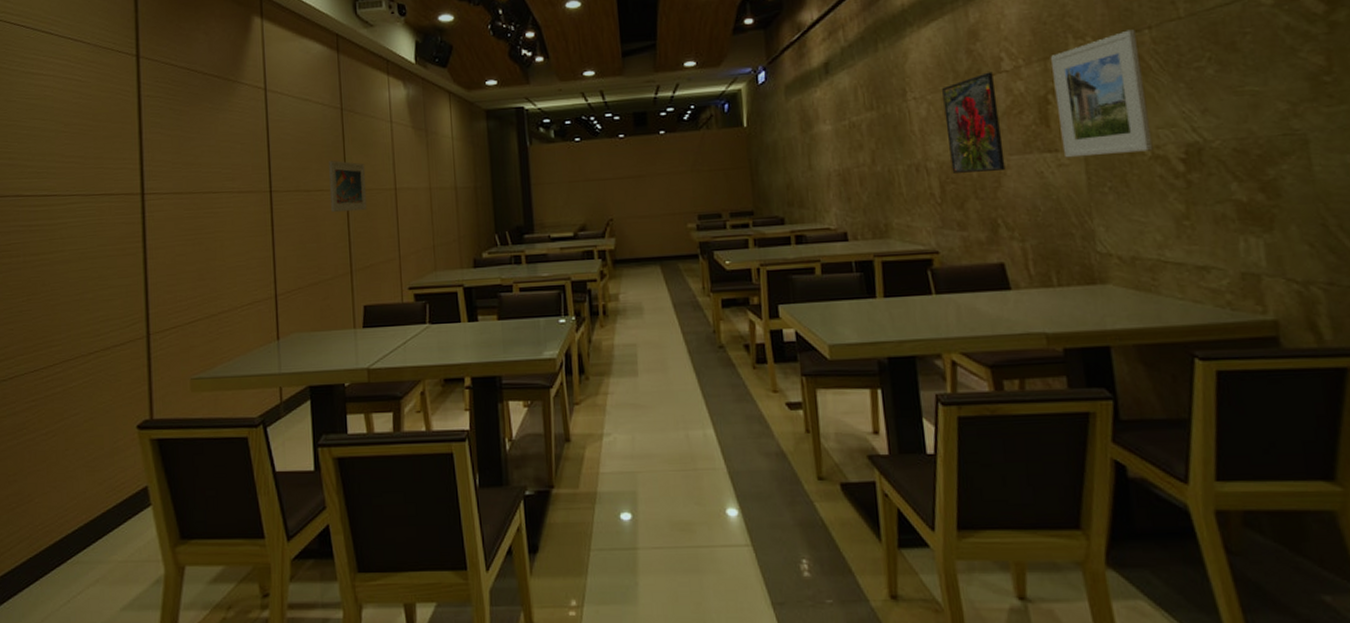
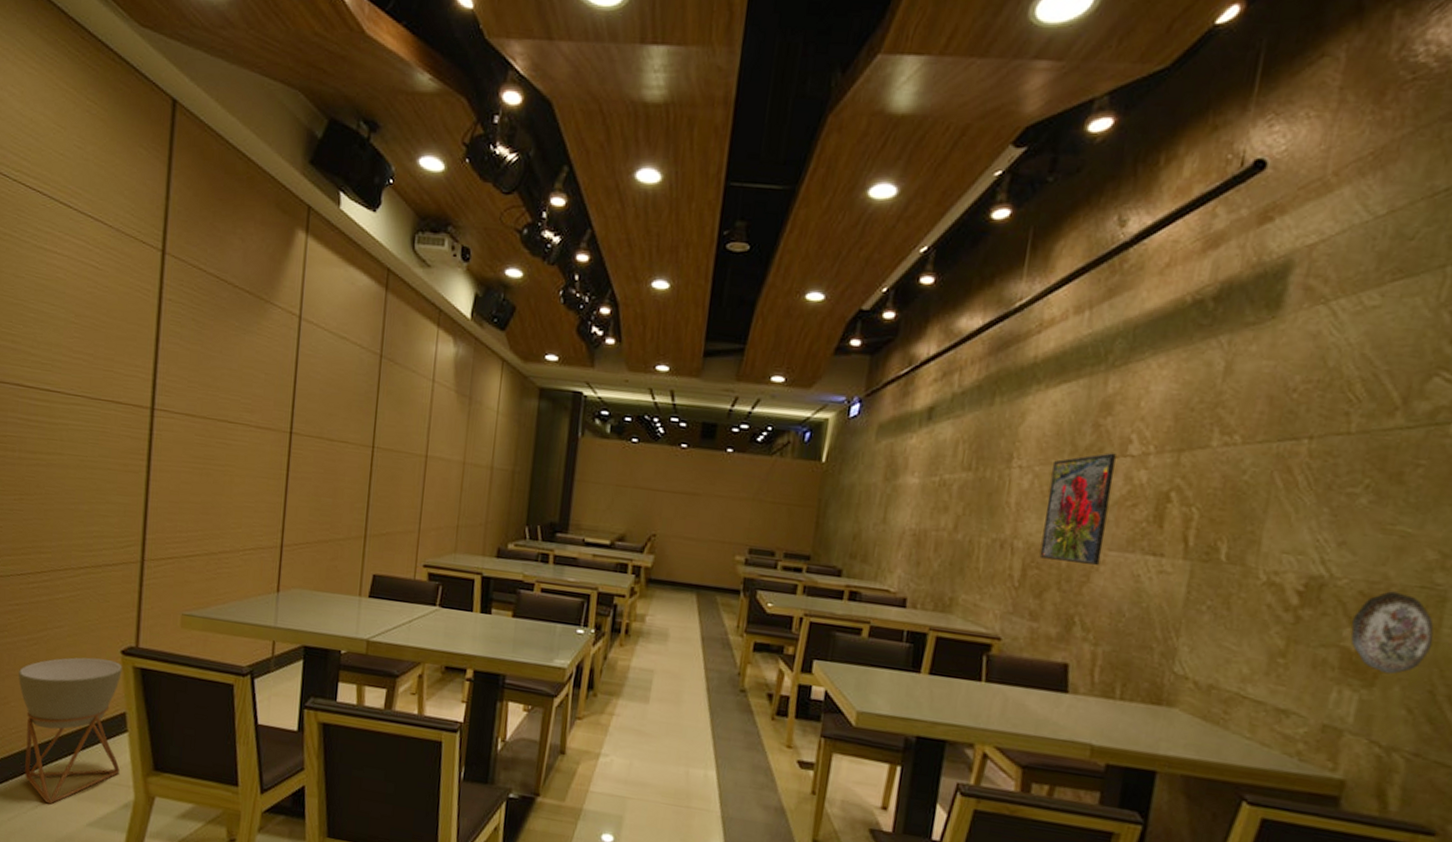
planter: none [40,437,148,596] -> present [18,657,123,804]
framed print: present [329,160,368,213] -> none [353,412,398,474]
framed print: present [1051,29,1154,158] -> none [1169,435,1293,576]
decorative plate: none [1235,143,1311,217] -> present [1351,591,1434,675]

